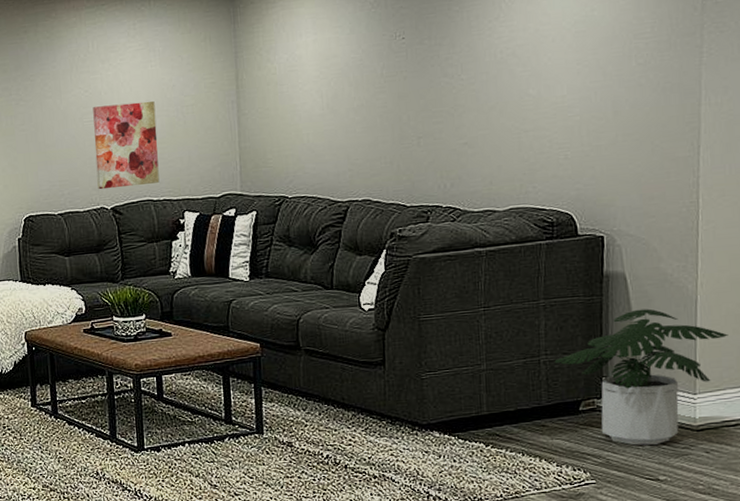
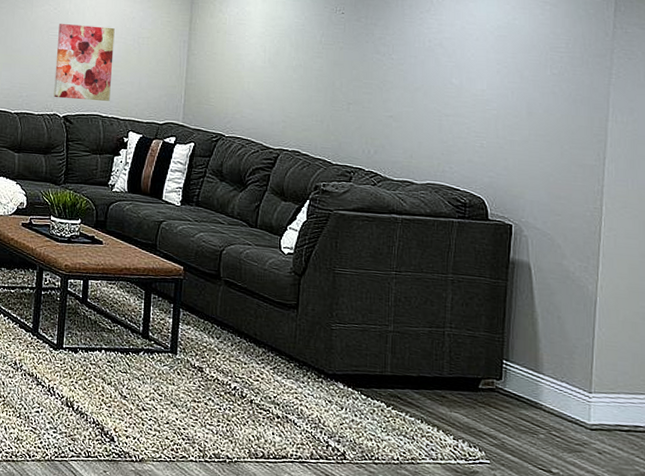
potted plant: present [554,308,728,446] -> none [458,300,624,436]

